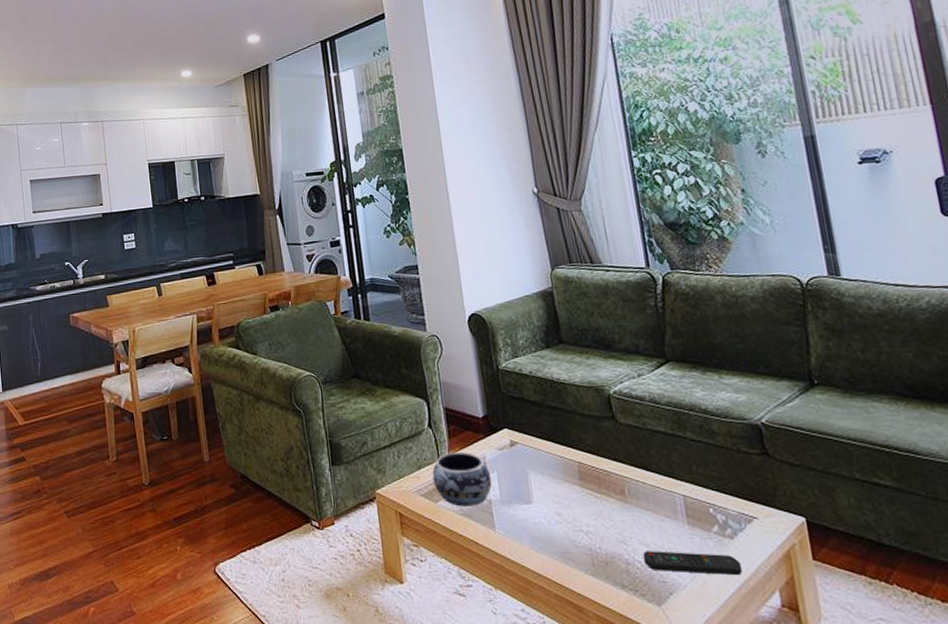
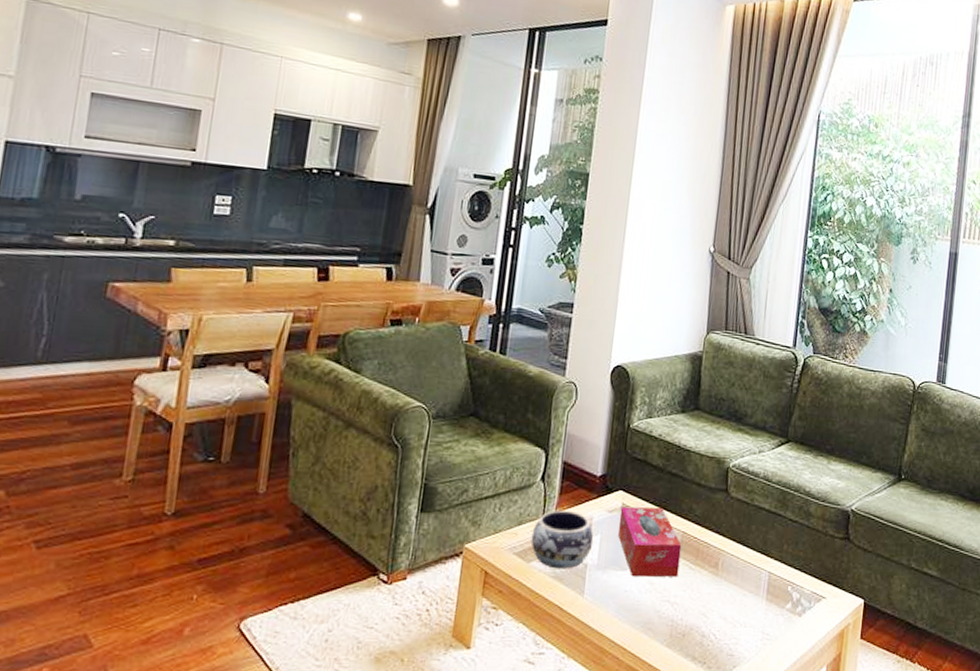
tissue box: none [509,440,585,510] -> present [618,506,682,578]
remote control: present [642,551,743,576] -> none [718,624,802,651]

